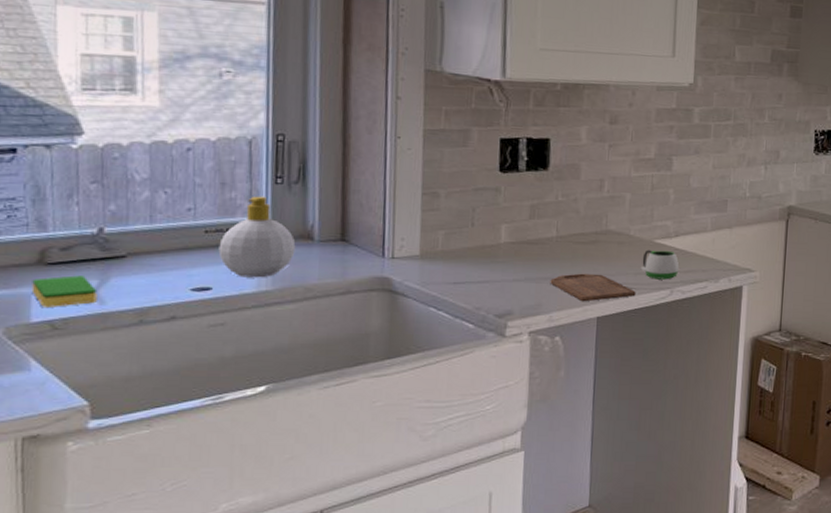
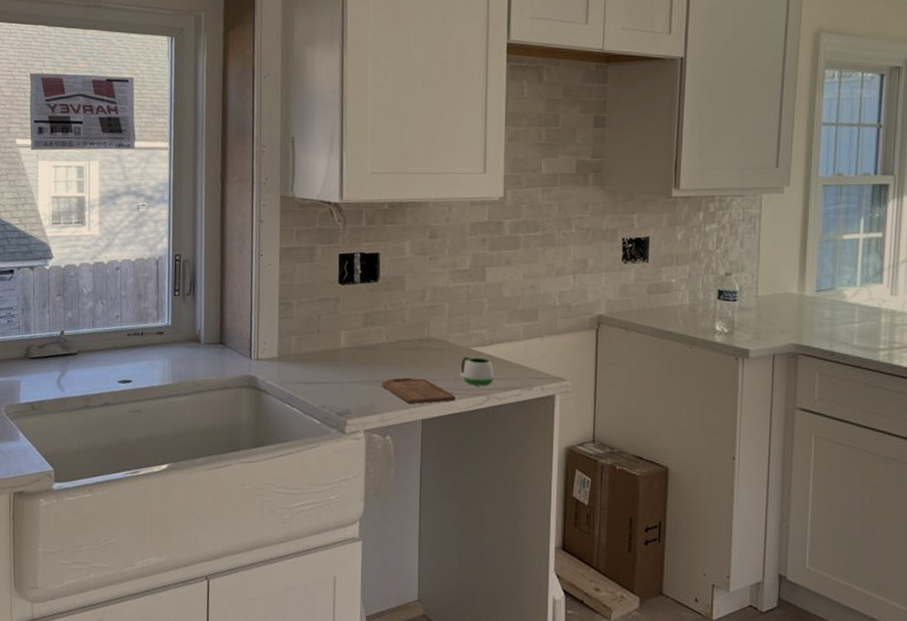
dish sponge: present [31,275,98,307] -> none [21,367,60,392]
soap bottle: present [218,196,296,278] -> none [136,305,188,374]

